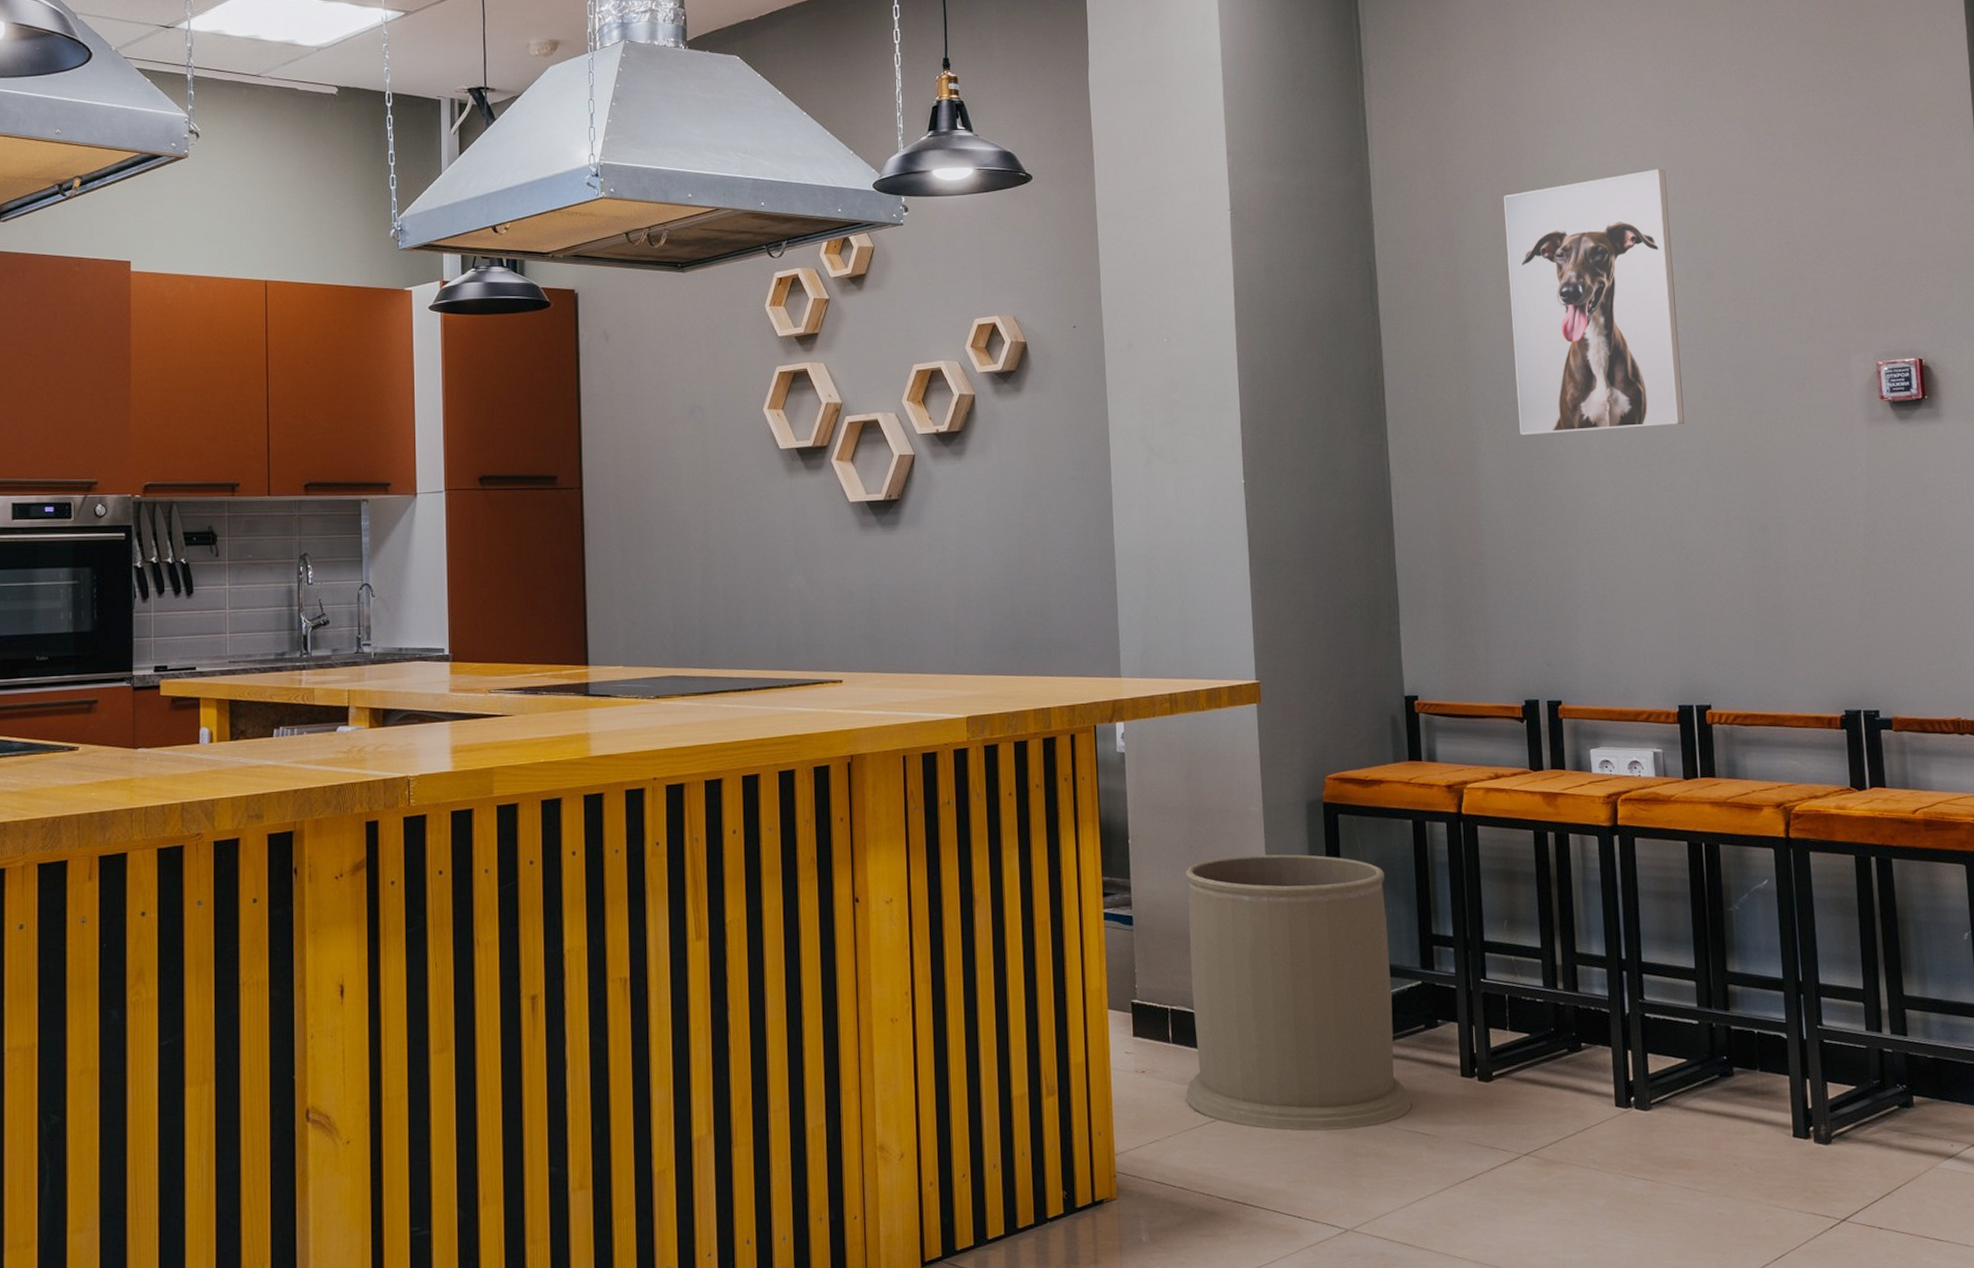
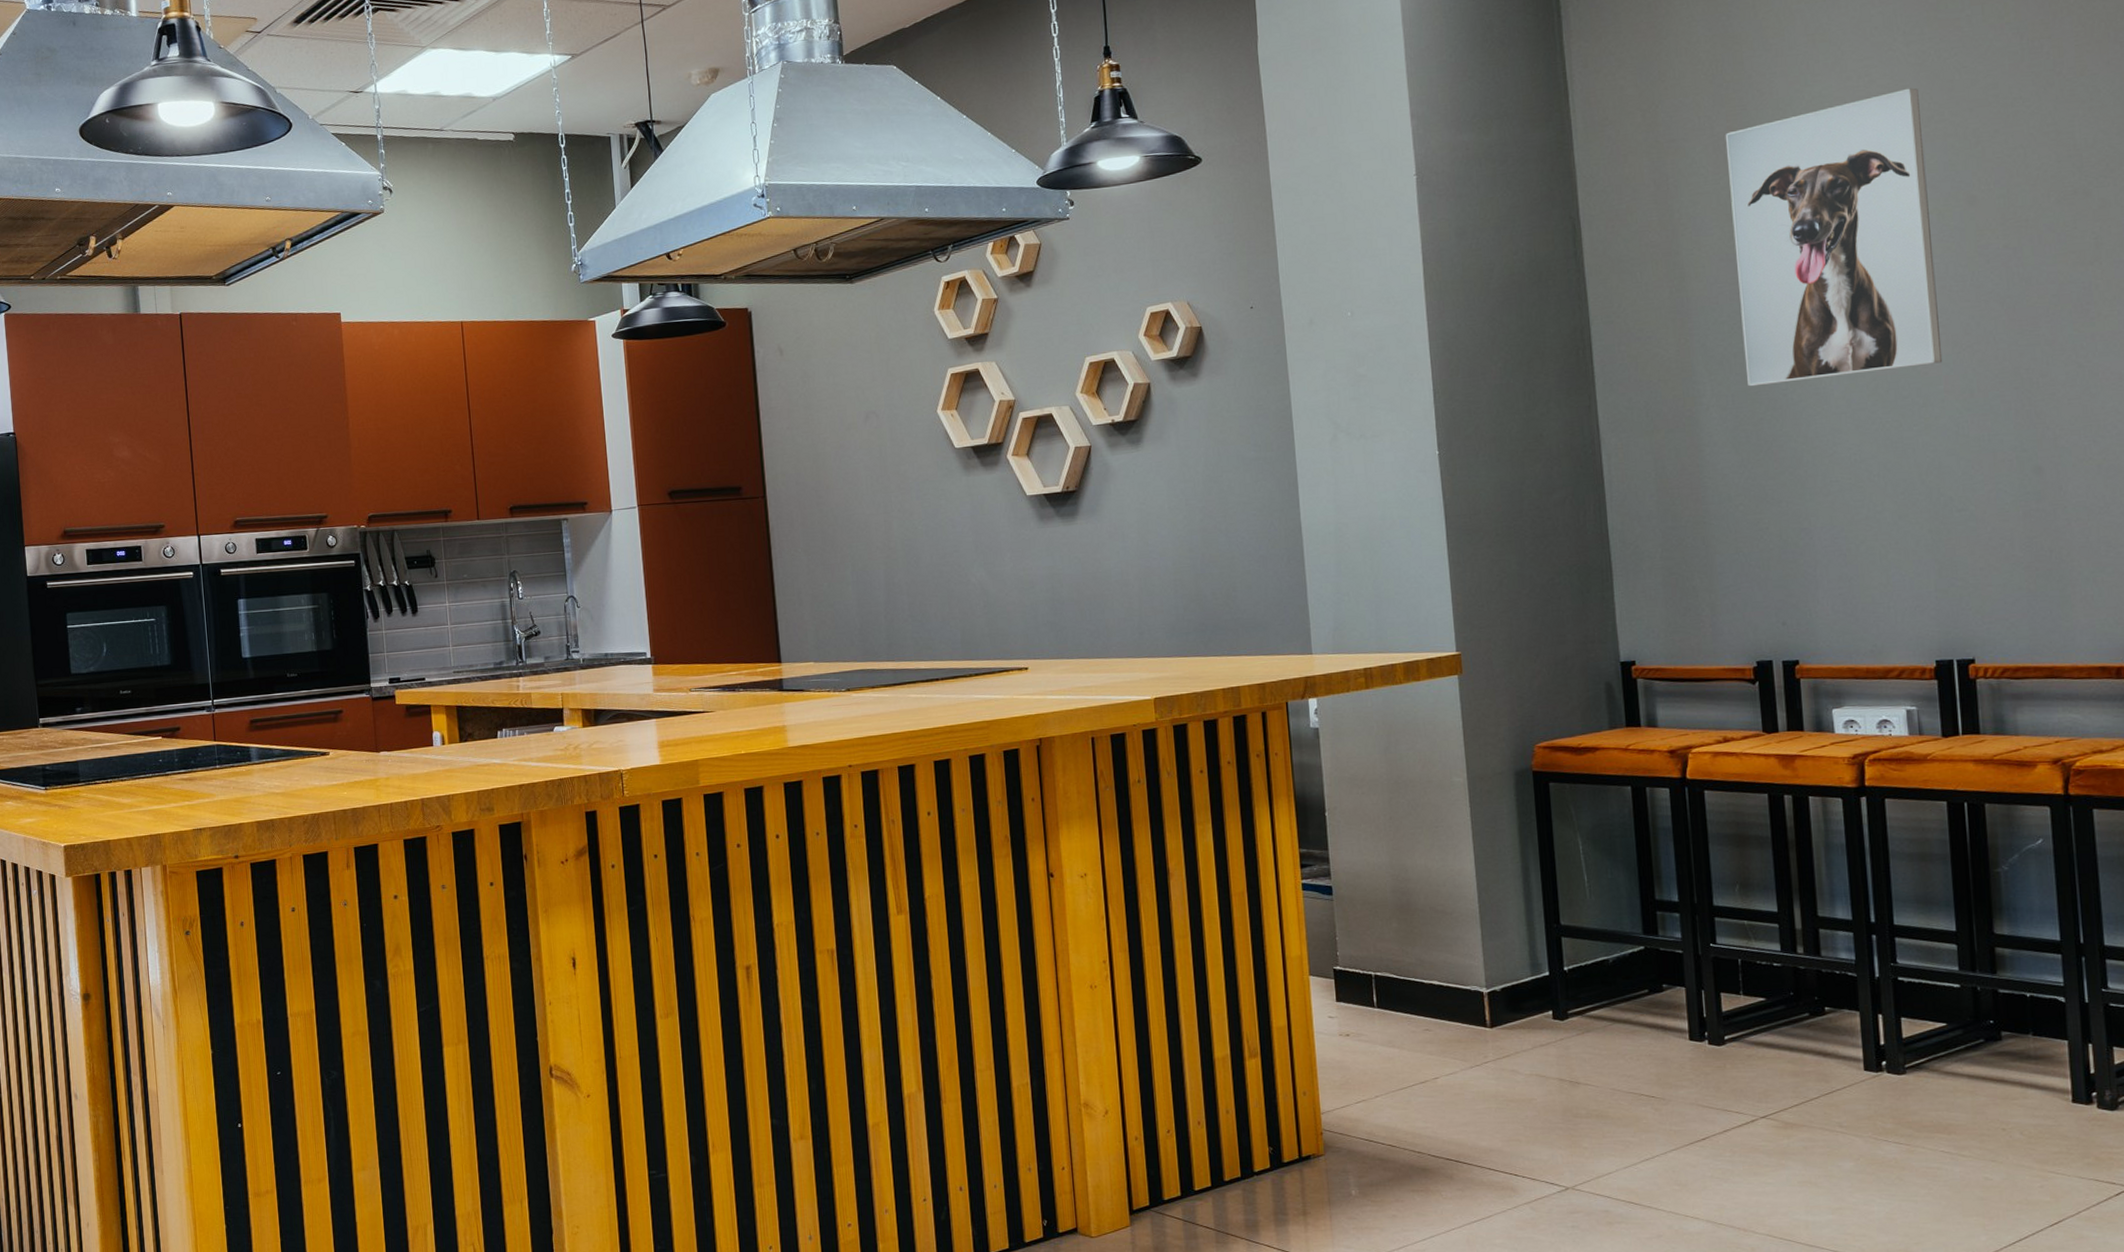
trash can: present [1185,854,1412,1131] -> none [1386,823,1635,1093]

